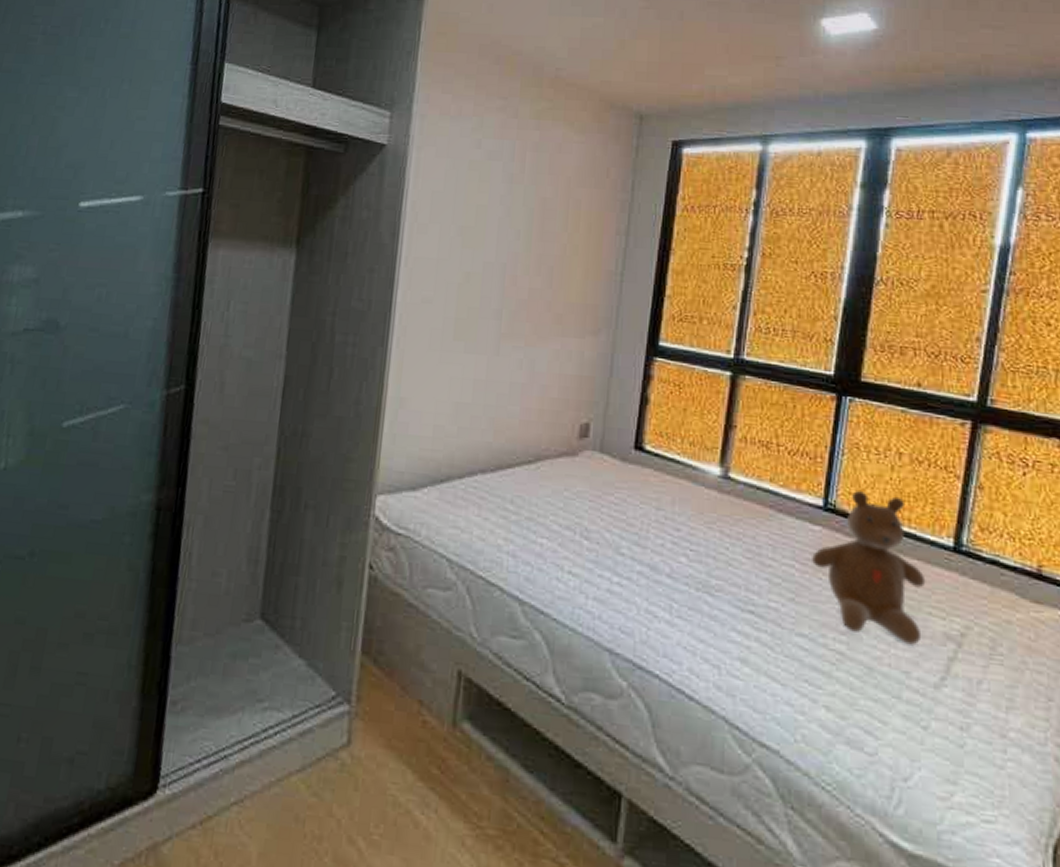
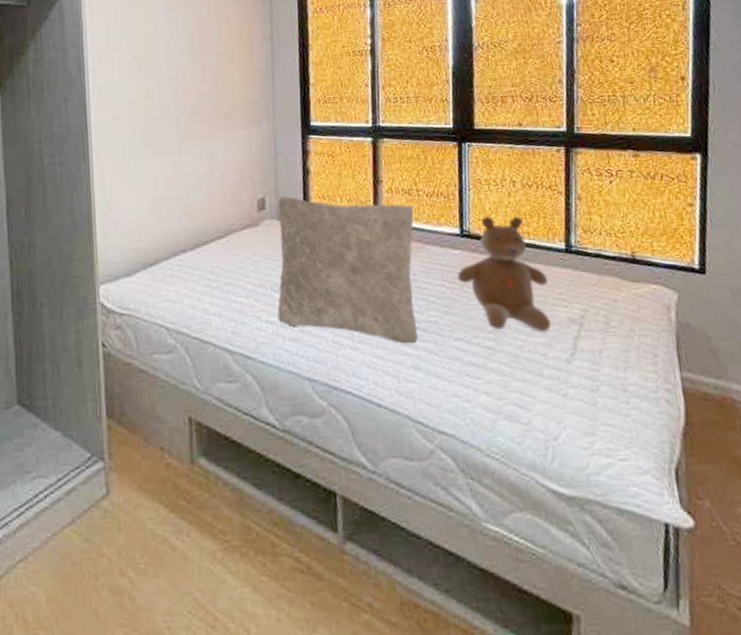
pillow: none [583,425,770,629] -> present [277,196,418,343]

